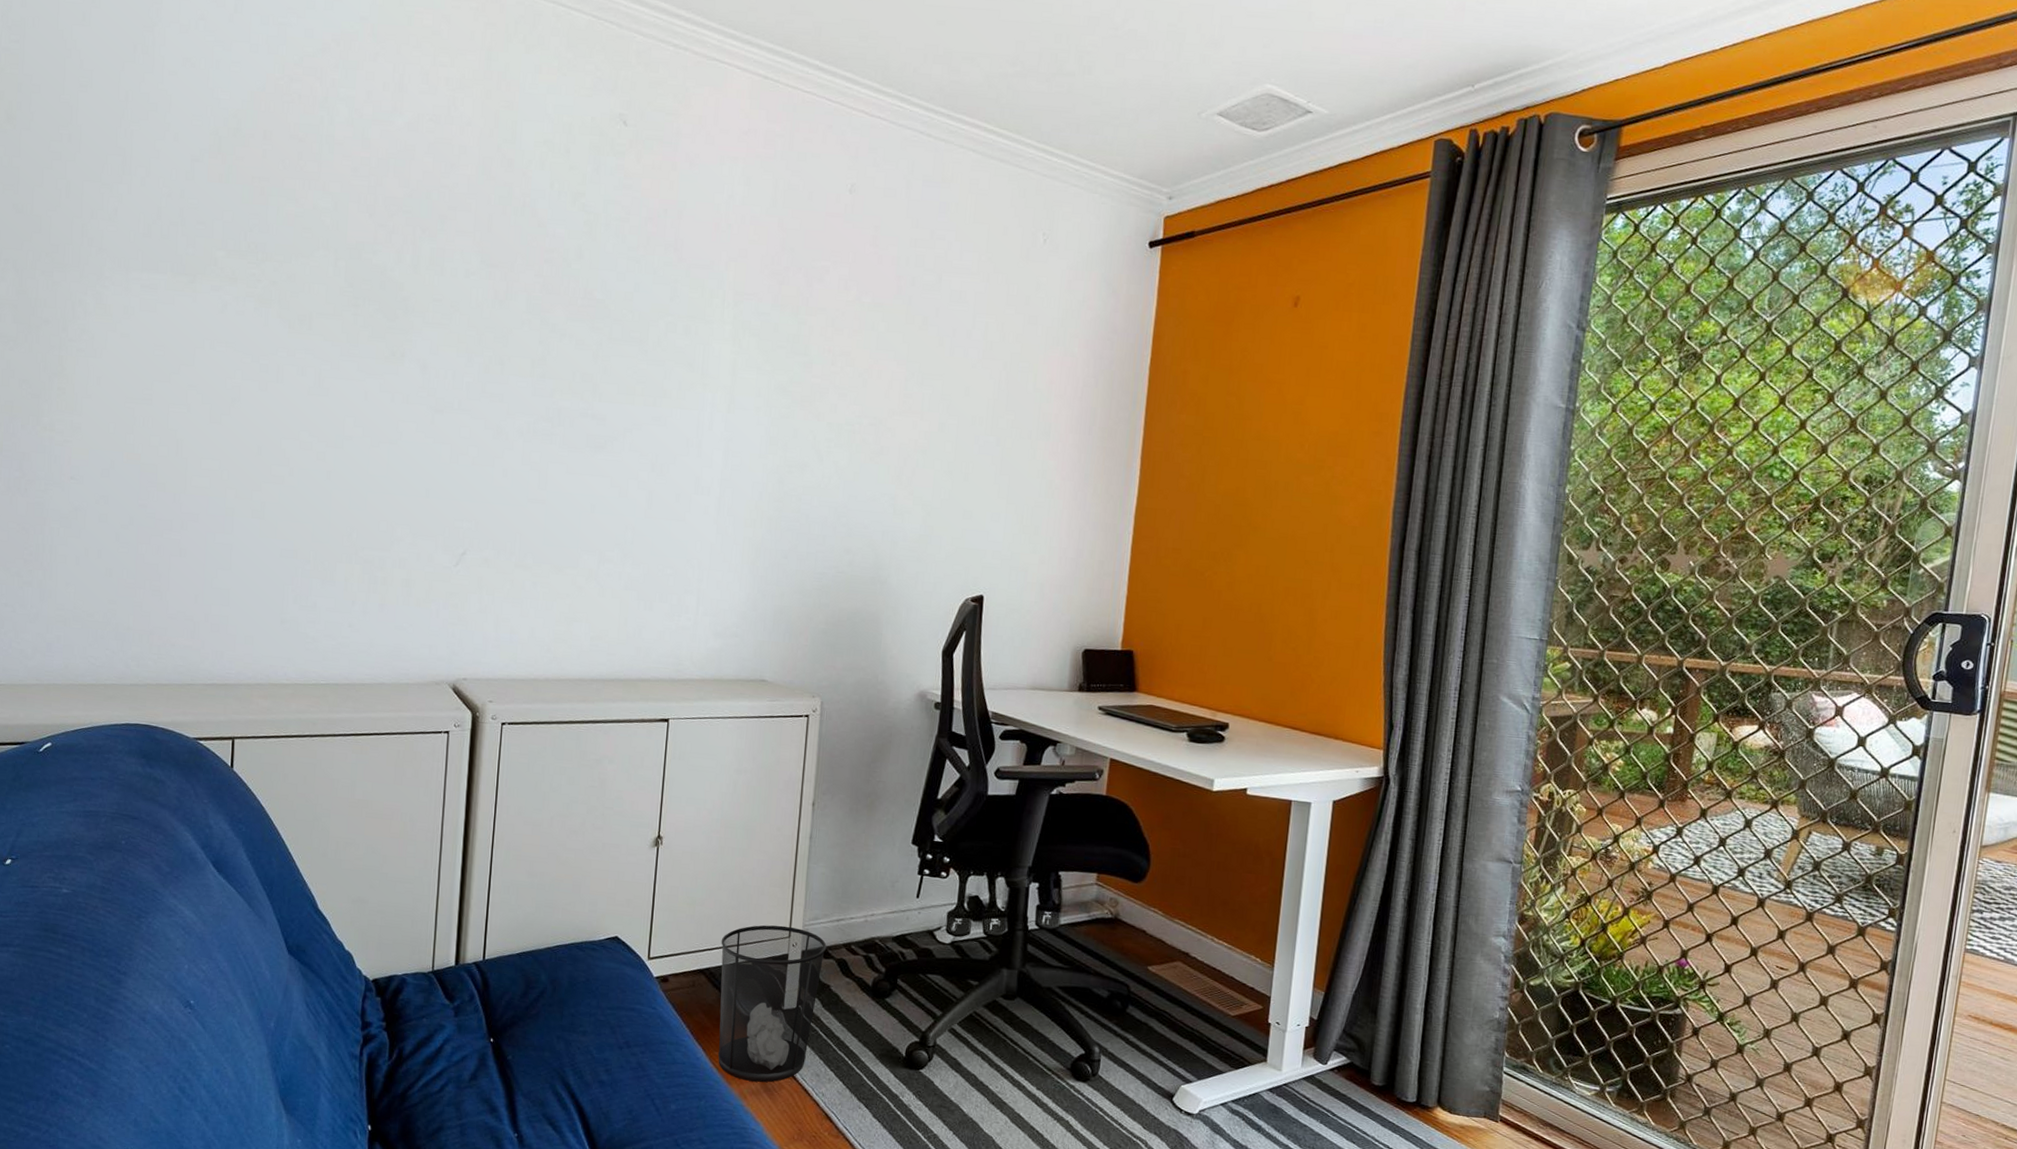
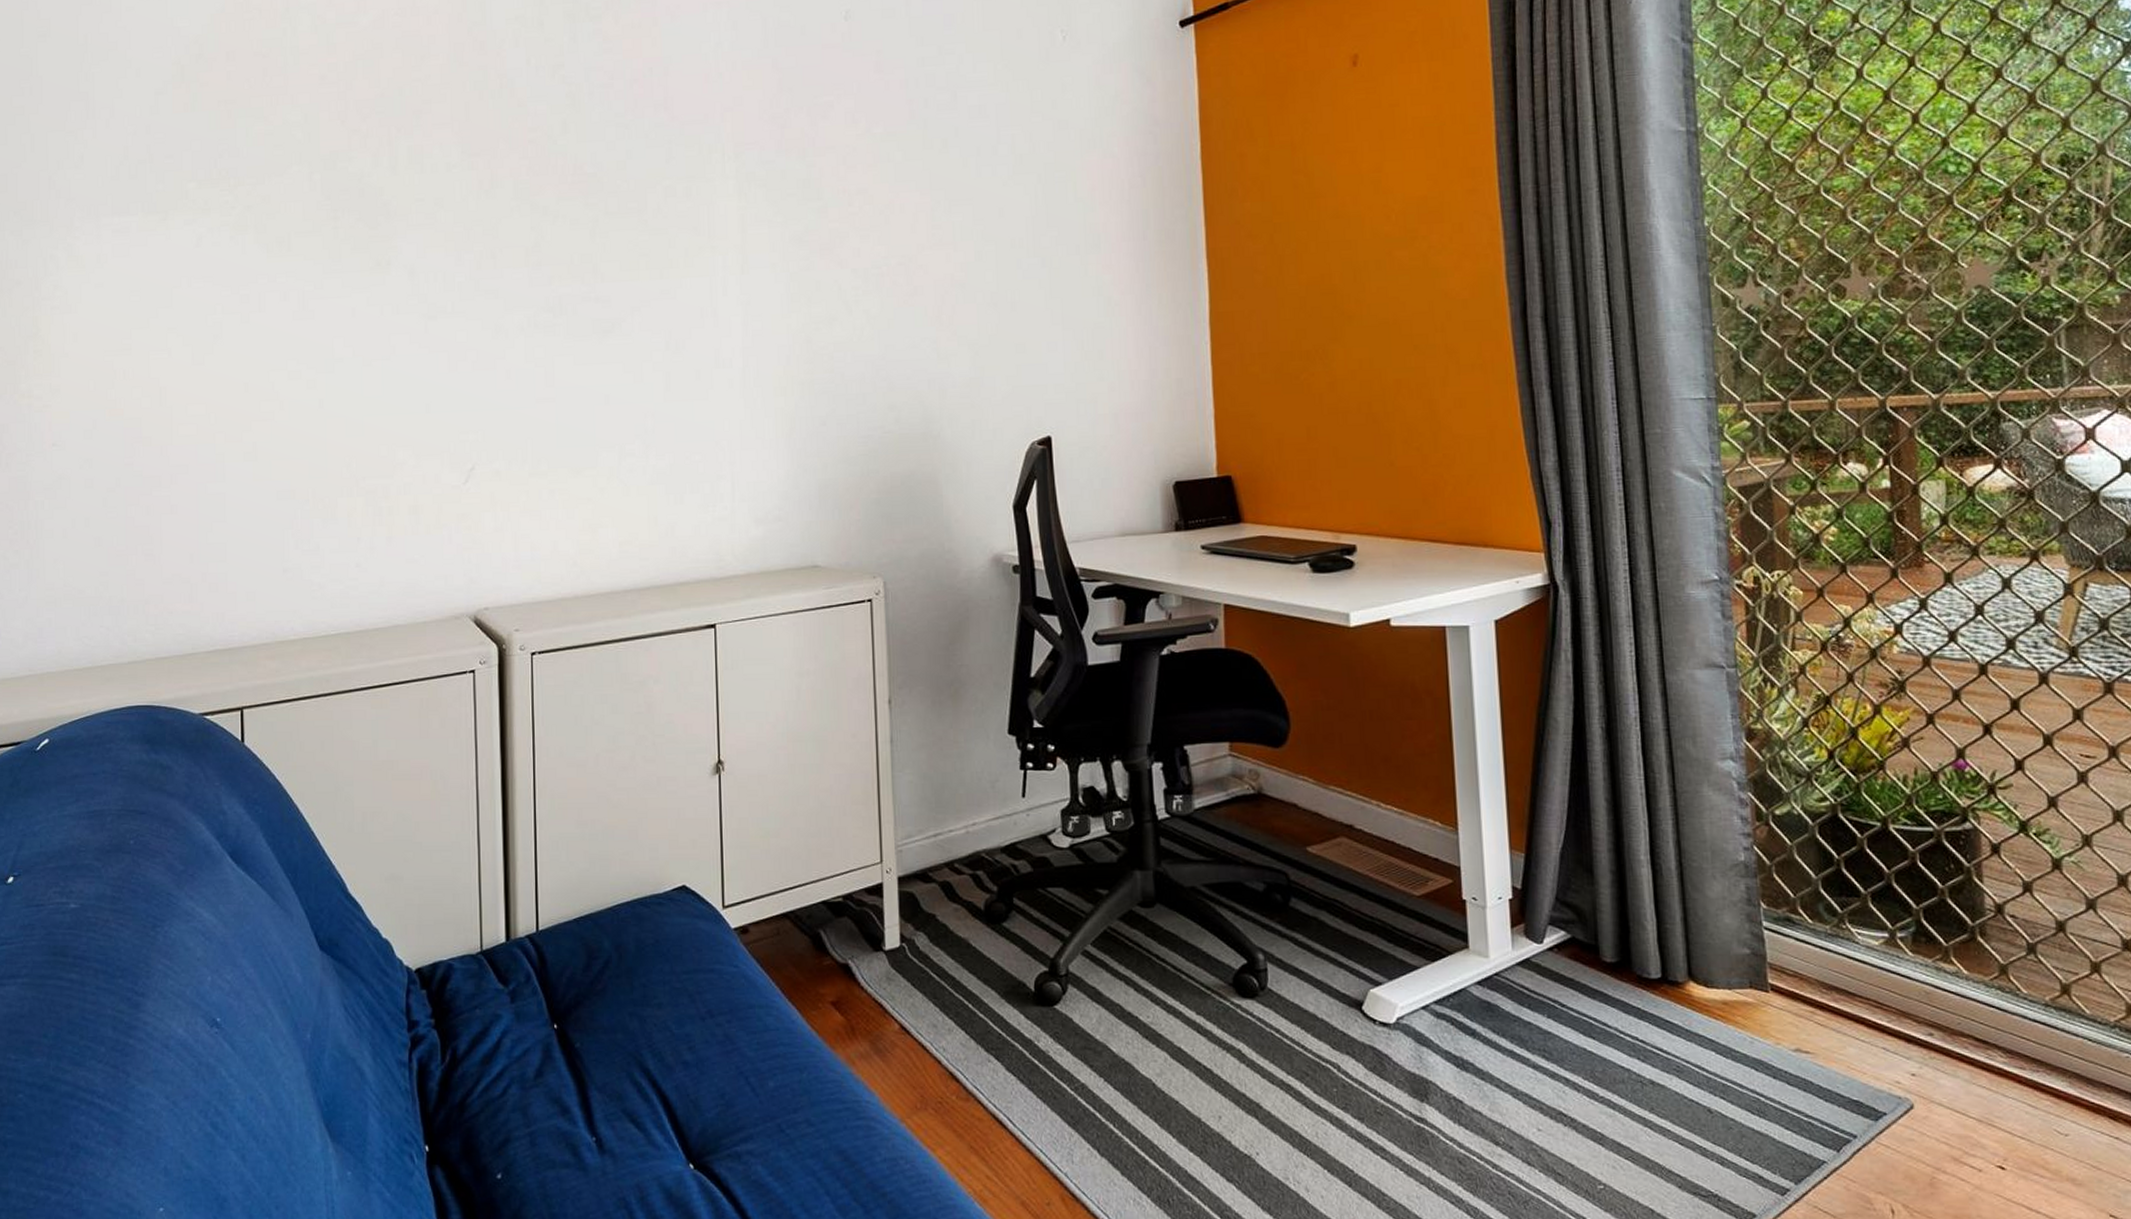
waste bin: present [718,925,827,1083] -> none [803,849,926,1042]

